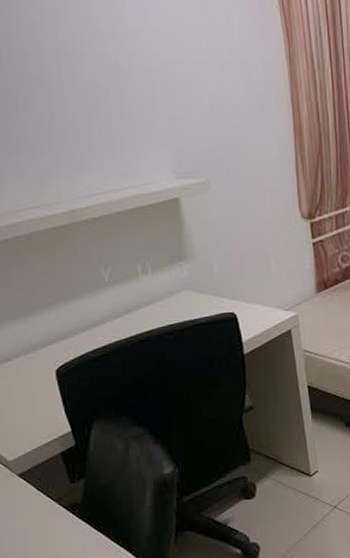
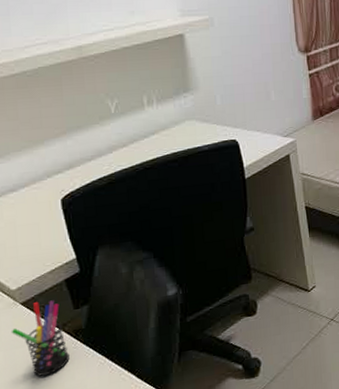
pen holder: none [8,473,66,549] -> present [11,300,70,376]

